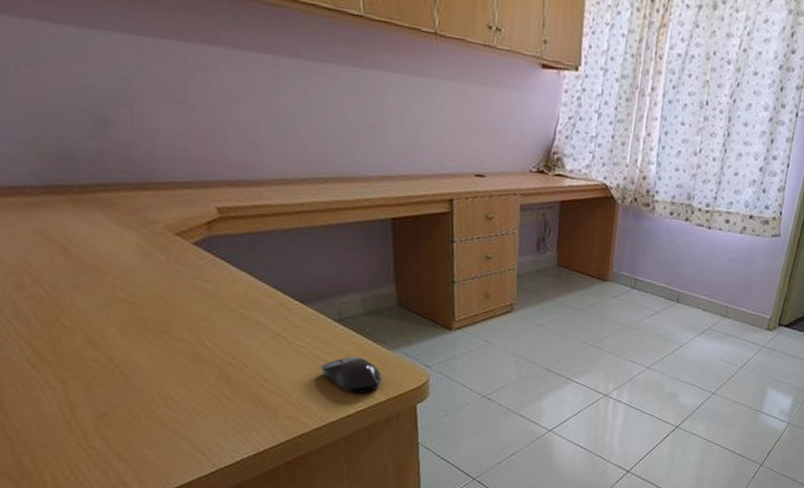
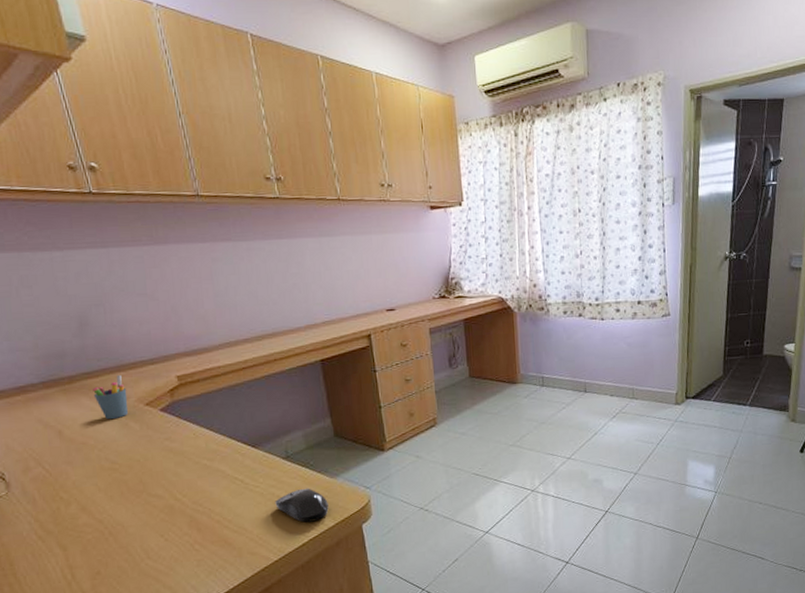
pen holder: none [110,194,154,245] -> present [93,375,129,420]

